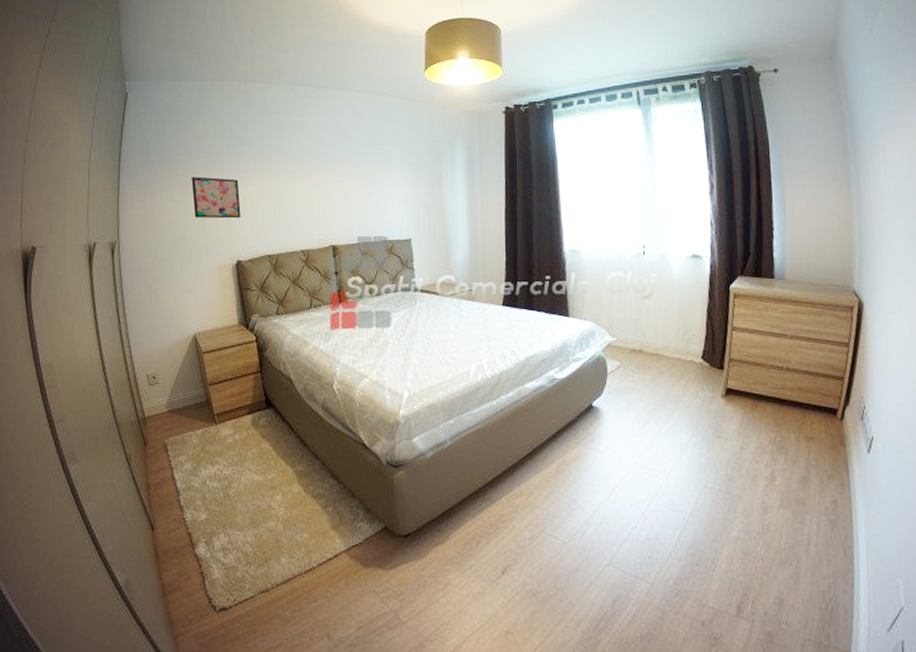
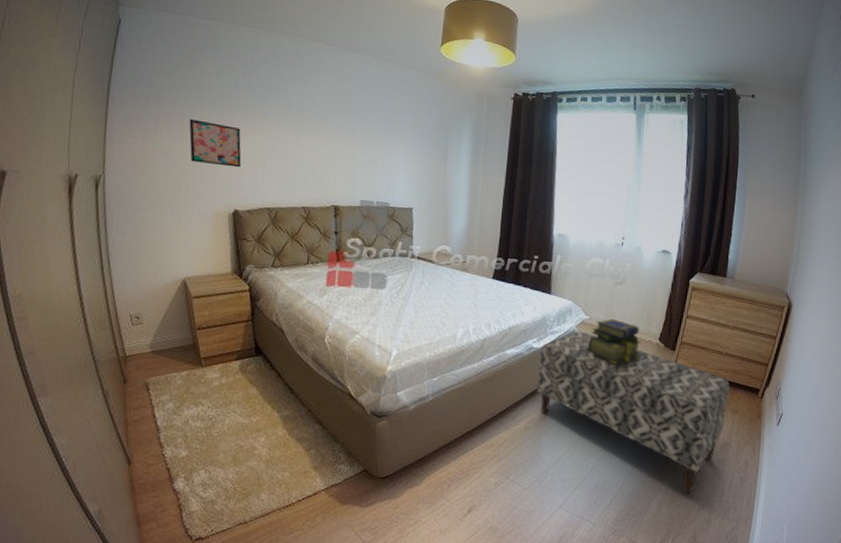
bench: none [564,355,800,544] -> present [537,331,730,495]
stack of books: none [618,338,681,390] -> present [588,318,641,364]

